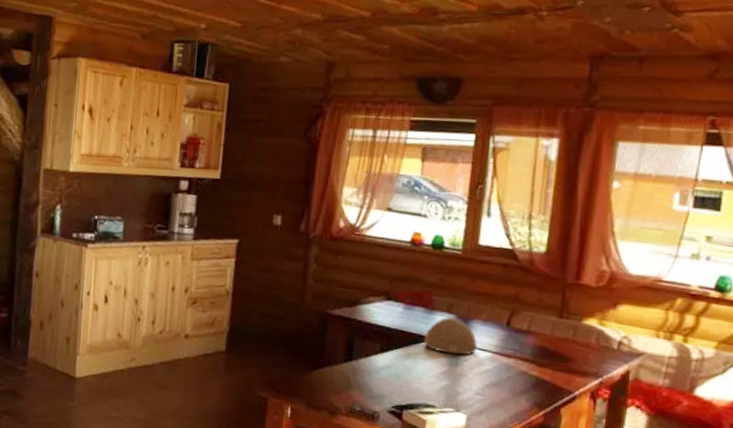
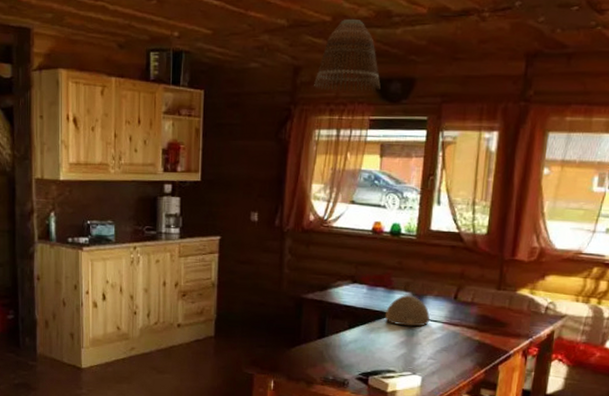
lamp shade: none [349,14,424,91] -> present [314,18,381,92]

